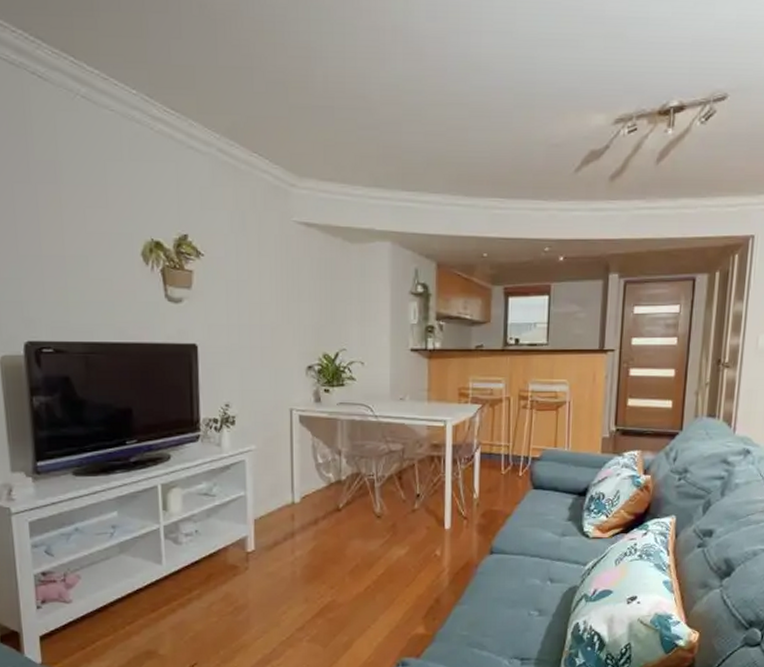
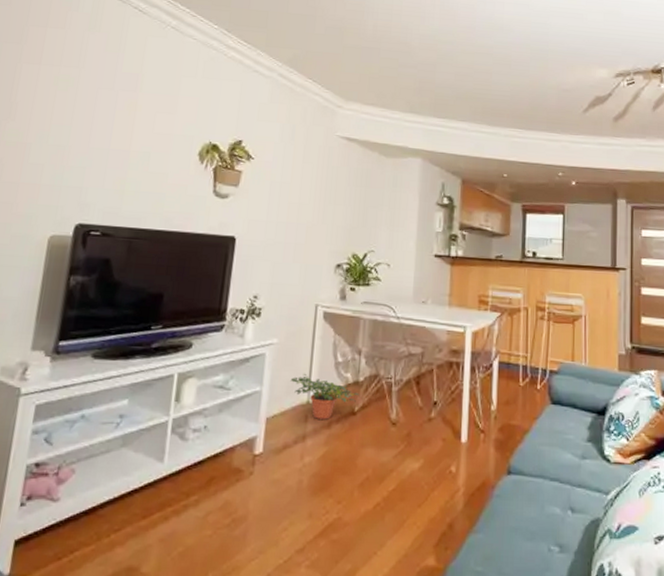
potted plant: none [273,476,342,517] -> present [290,373,359,420]

